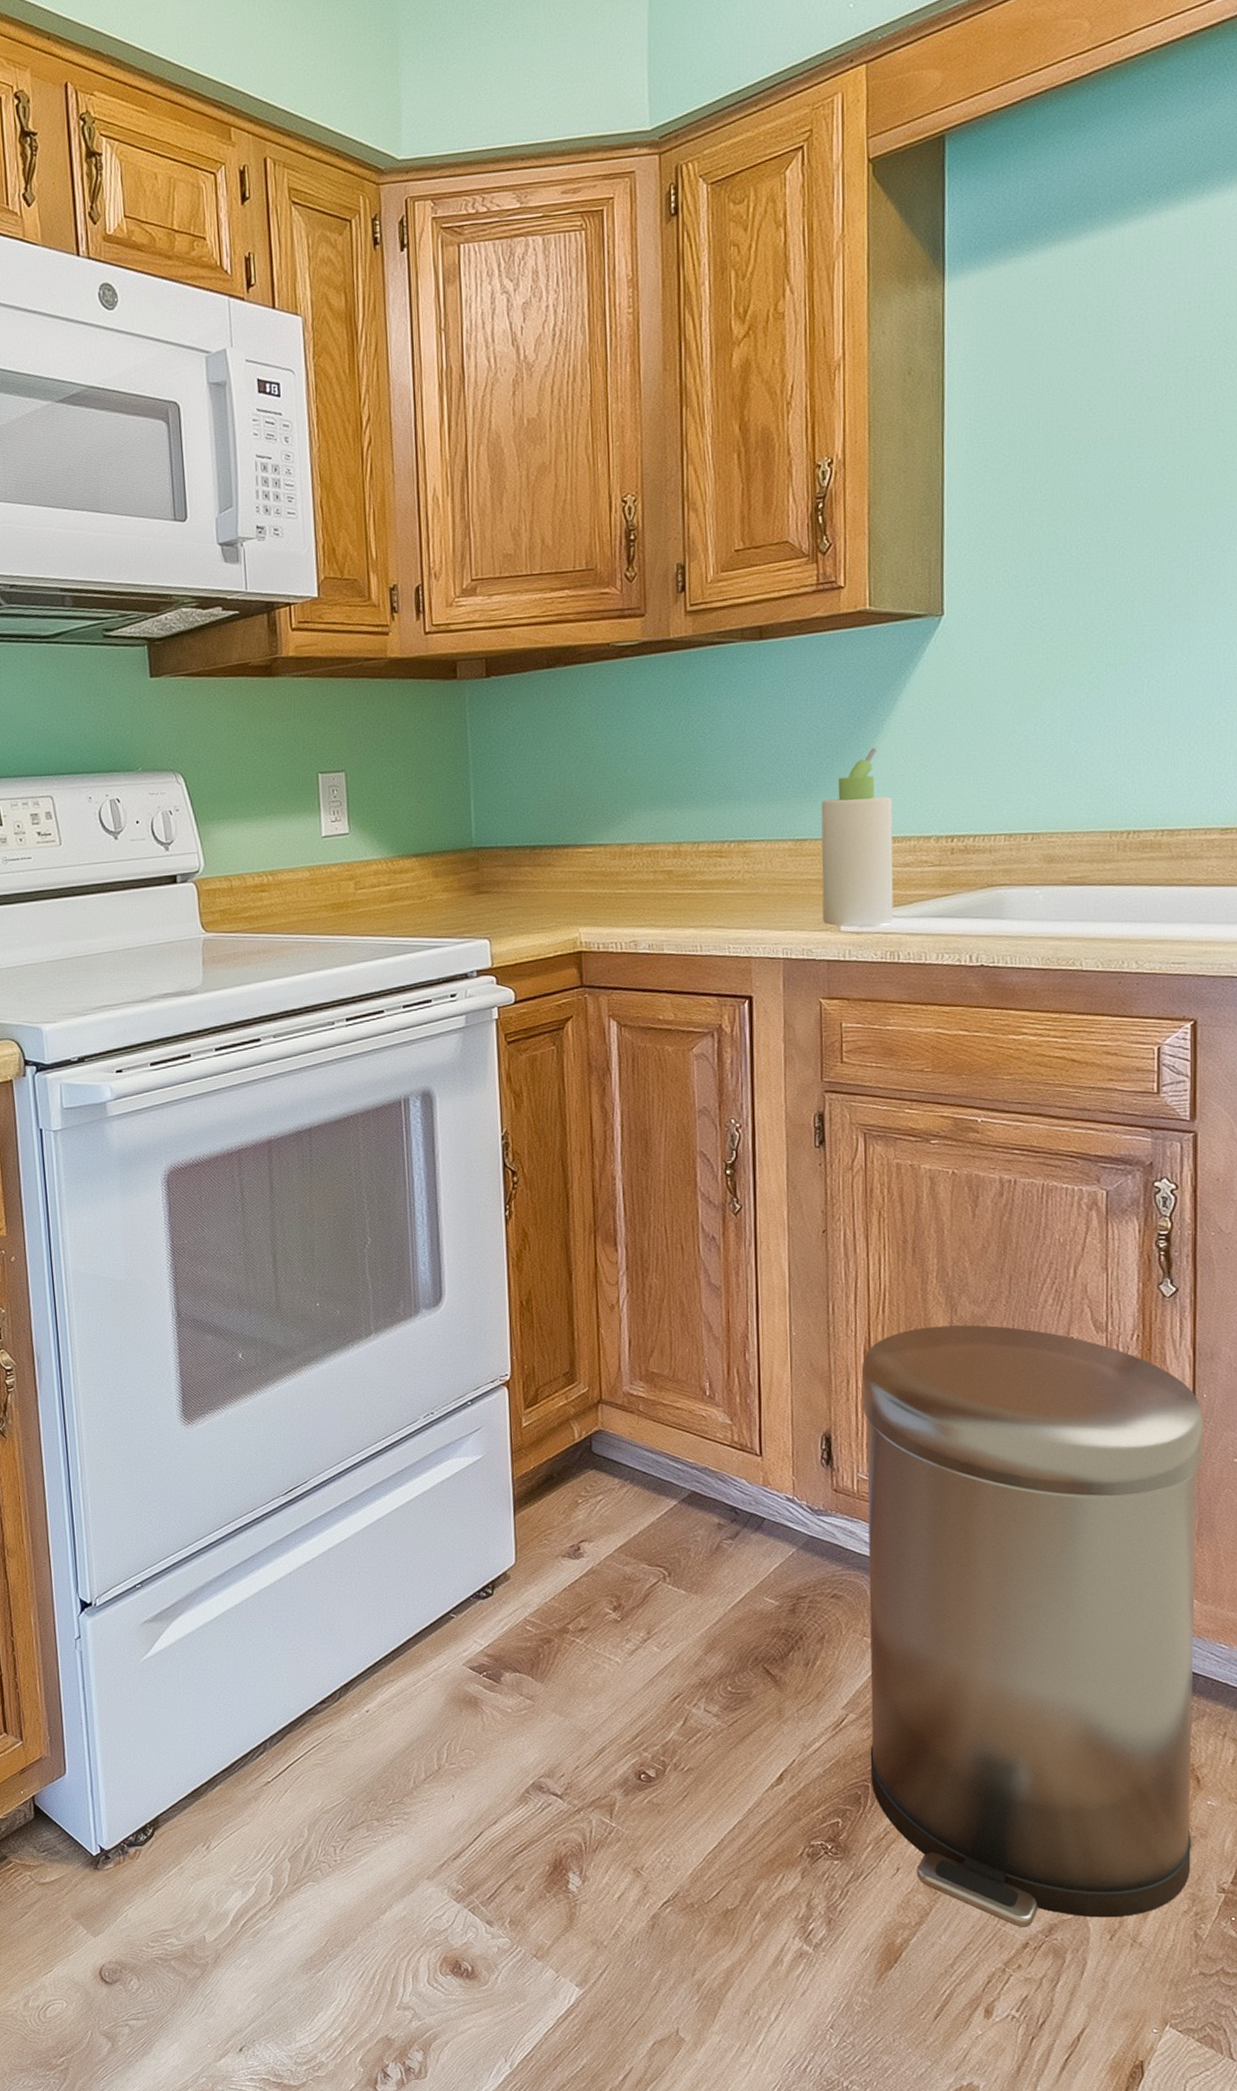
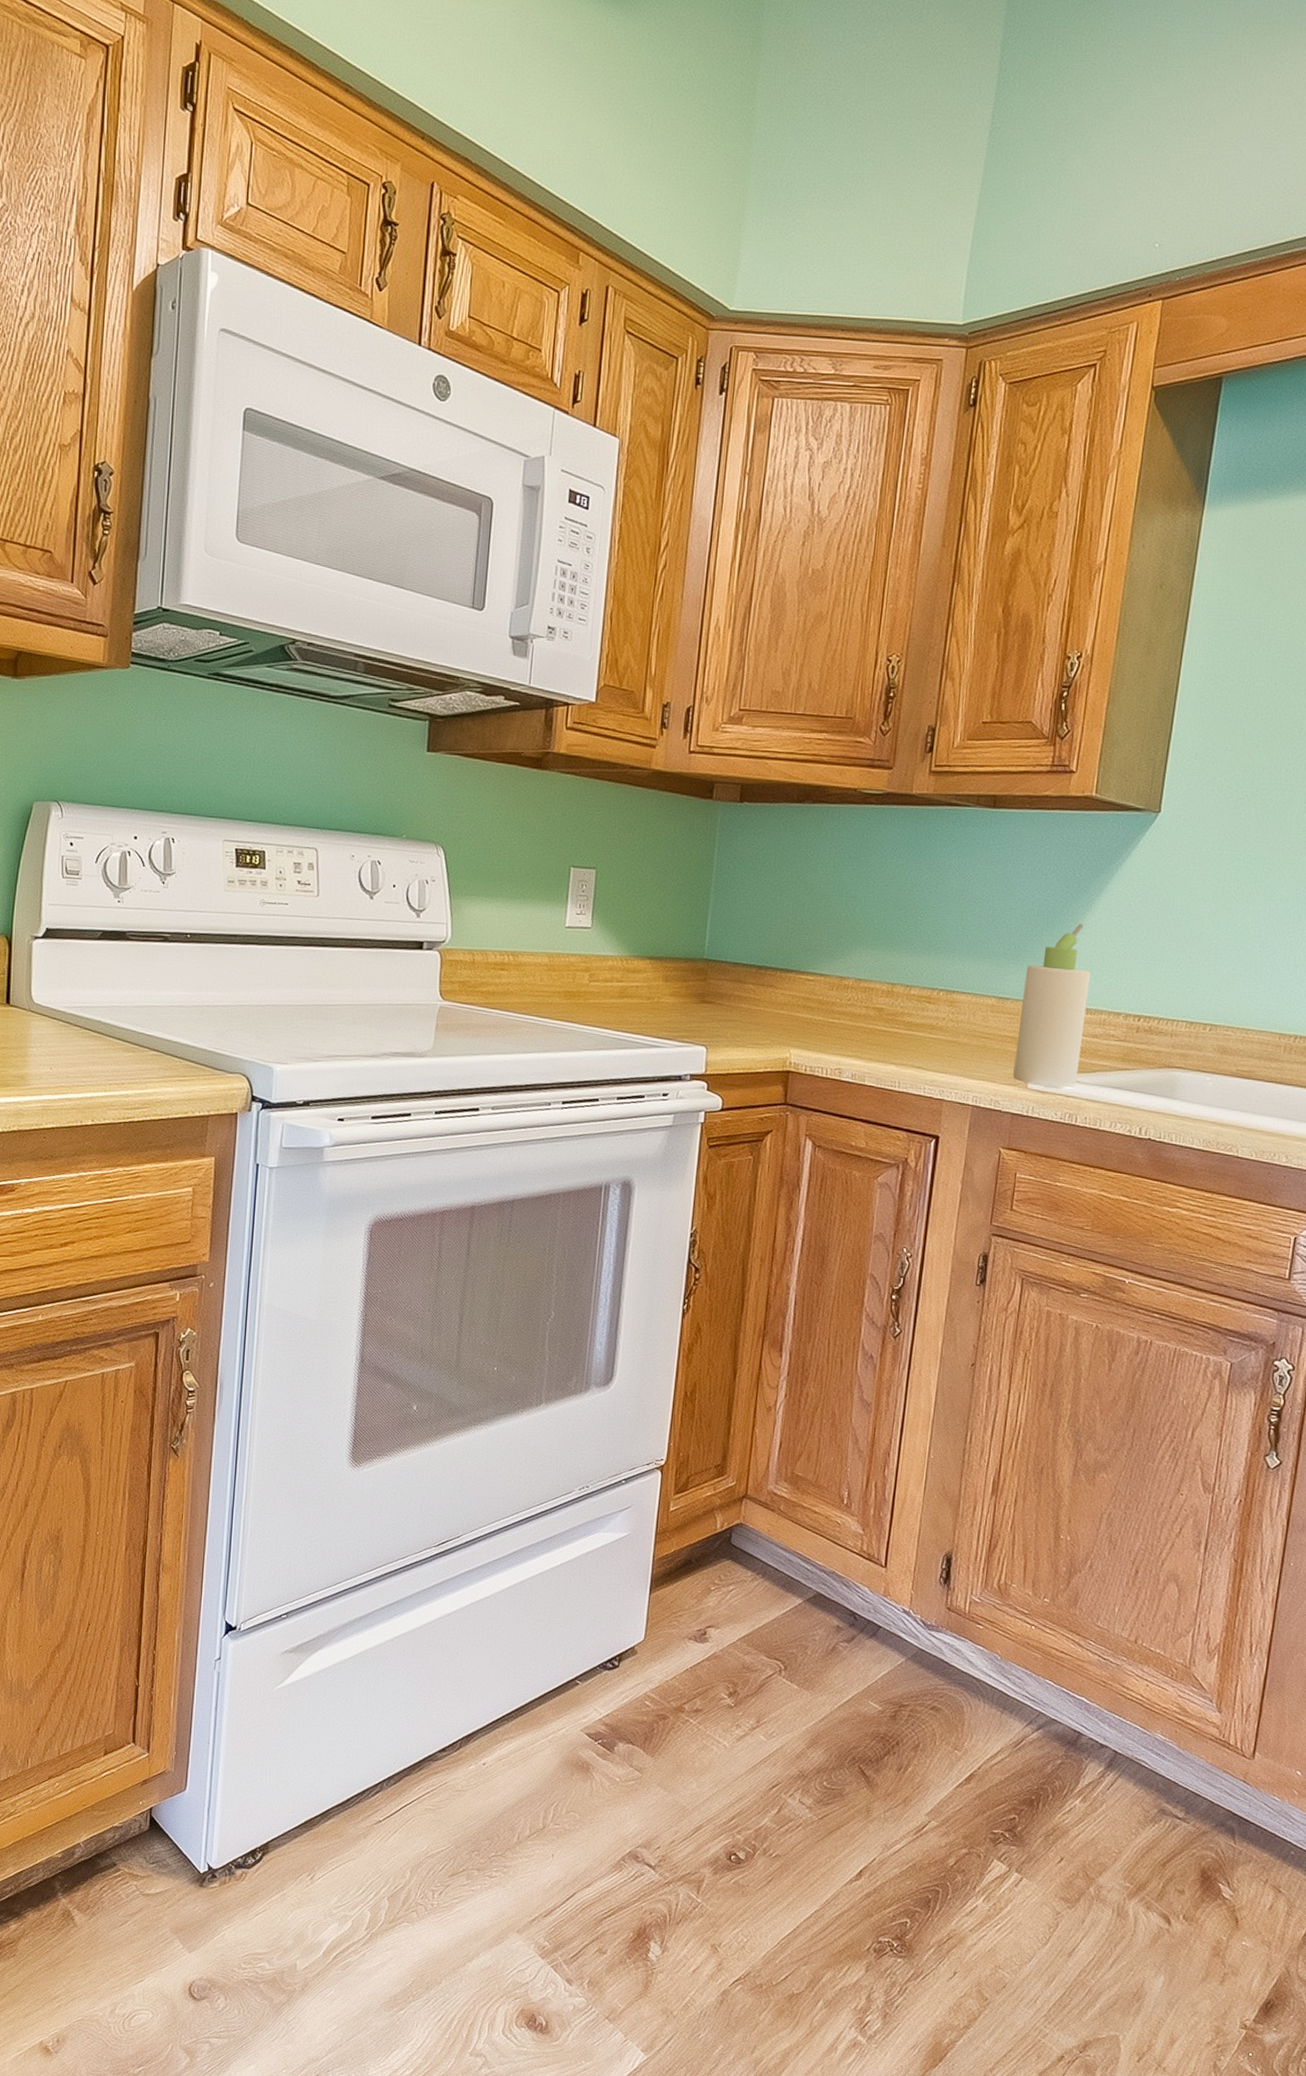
pedal bin: present [861,1325,1204,1927] -> none [942,1467,1289,2042]

